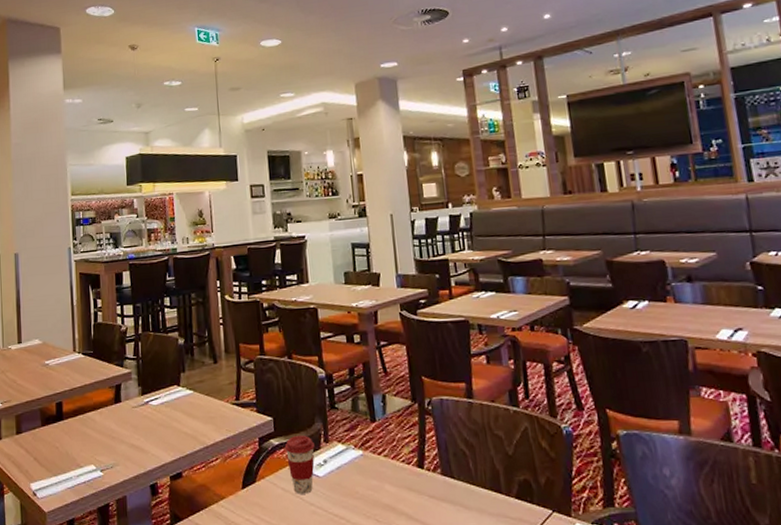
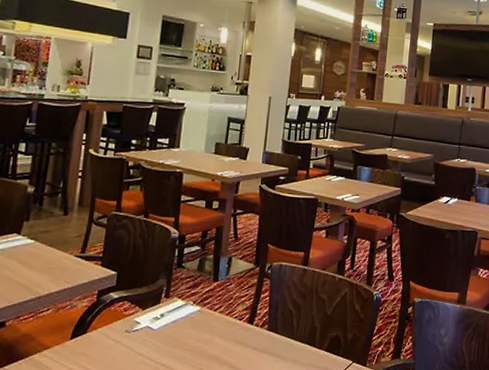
coffee cup: present [284,435,315,494] -> none [123,289,155,345]

